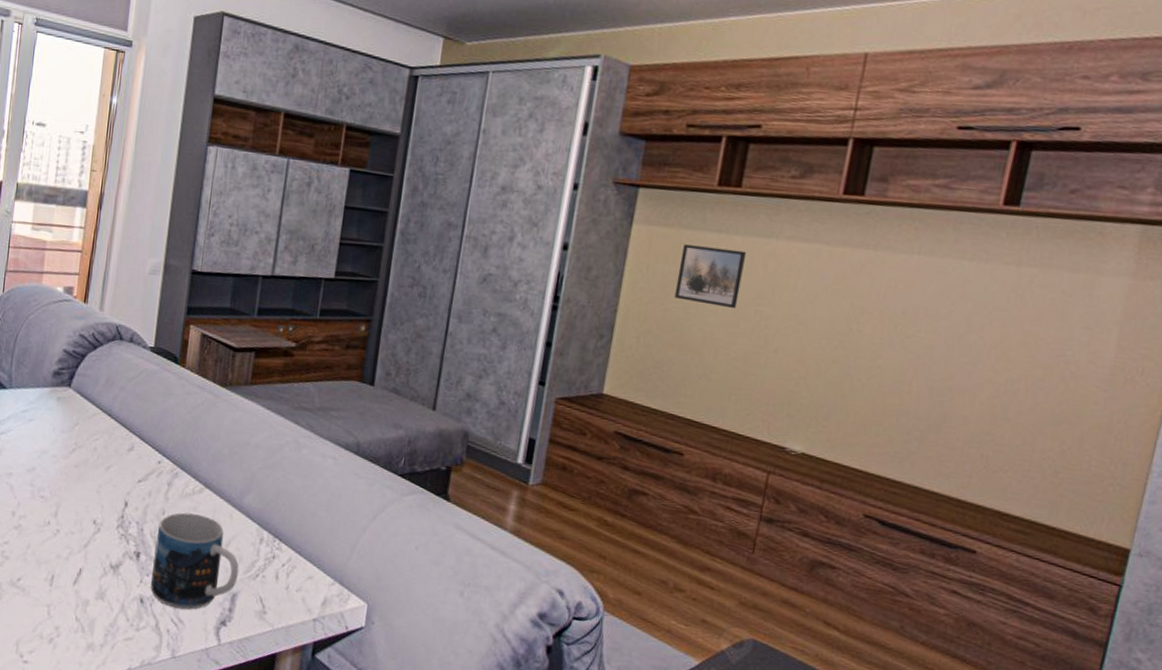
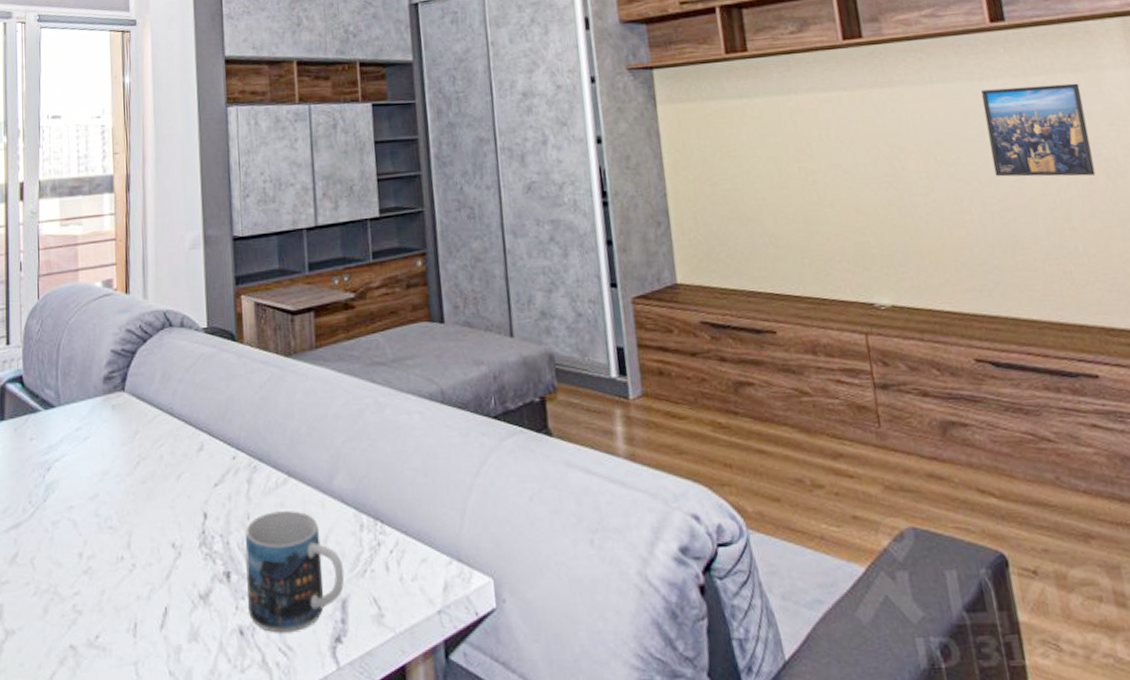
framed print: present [674,244,746,309] -> none [711,111,780,171]
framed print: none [949,271,1071,374] -> present [981,83,1096,177]

